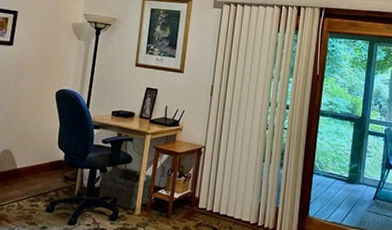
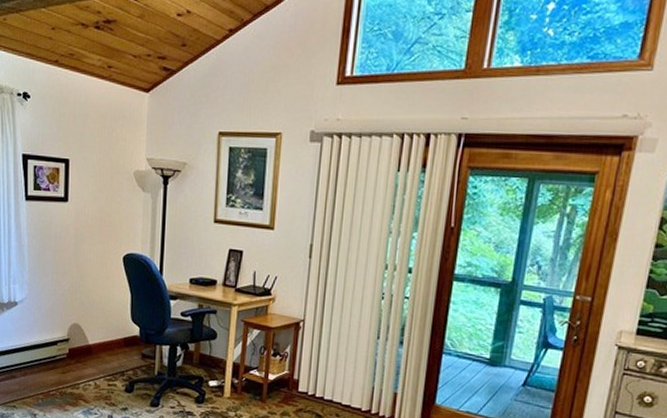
basket: present [98,166,154,209] -> none [181,343,244,391]

